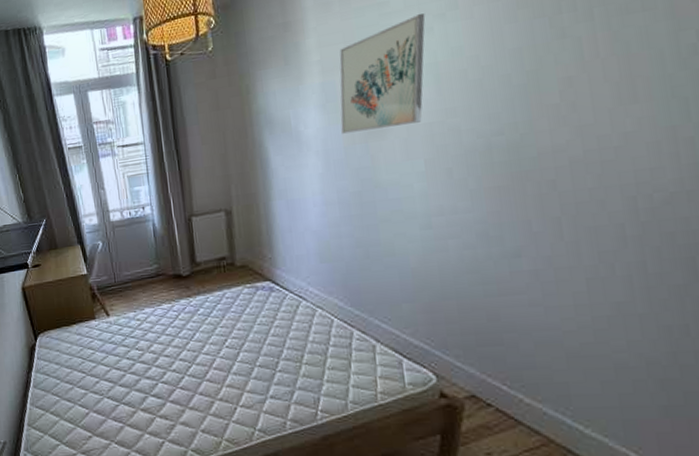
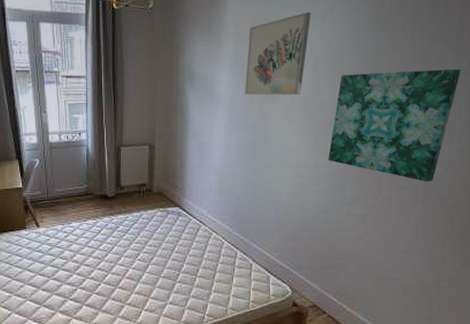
wall art: none [472,46,683,216] -> present [328,69,461,183]

